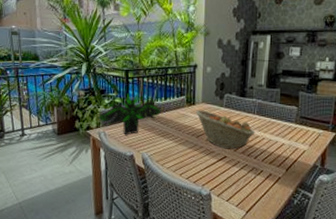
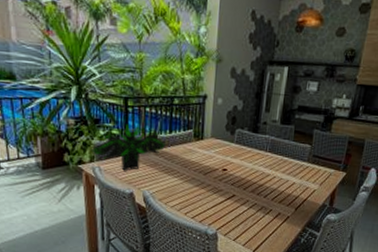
fruit basket: present [195,110,255,150] -> none [203,145,266,188]

